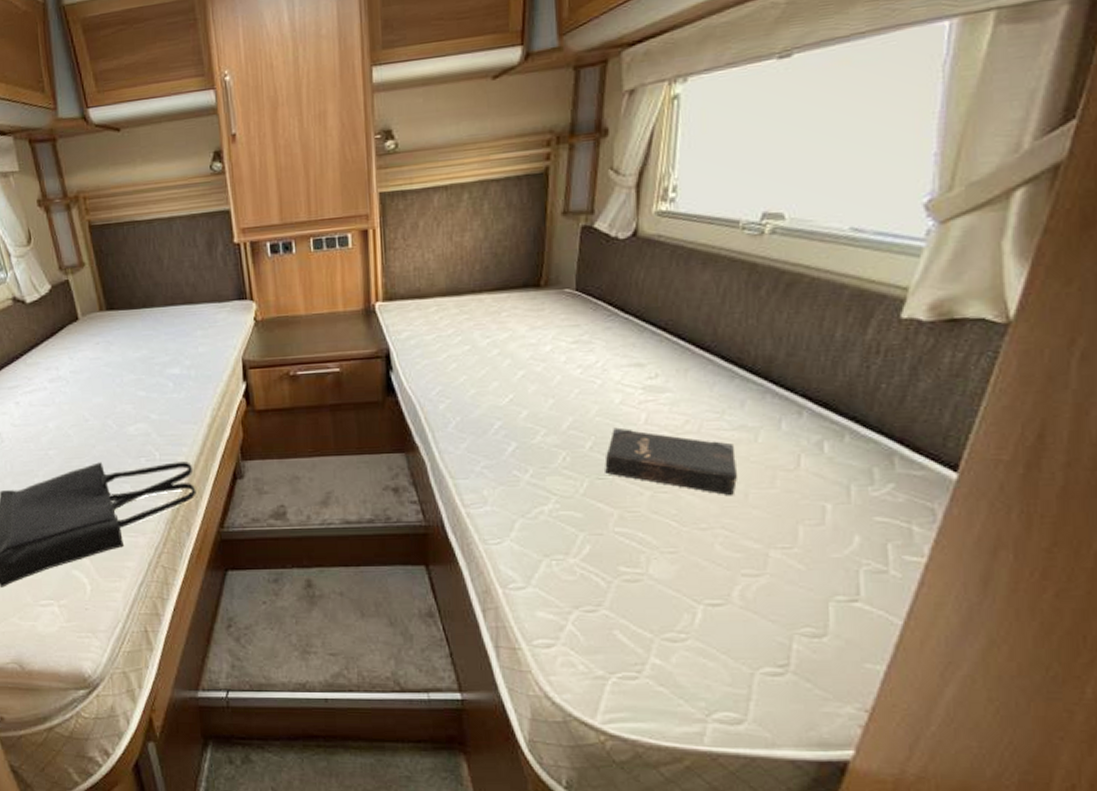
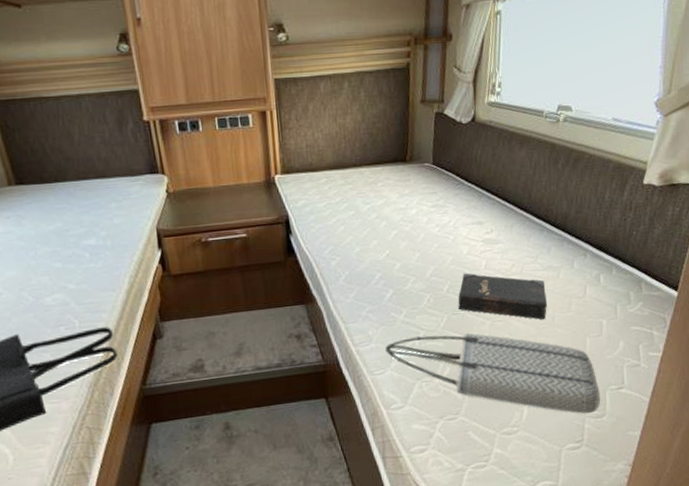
tote bag: none [504,502,820,630] -> present [385,333,601,414]

